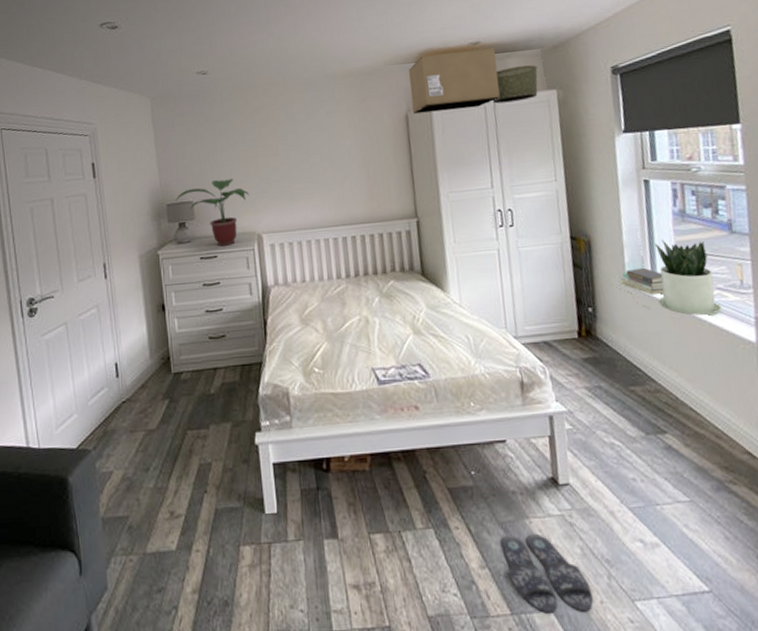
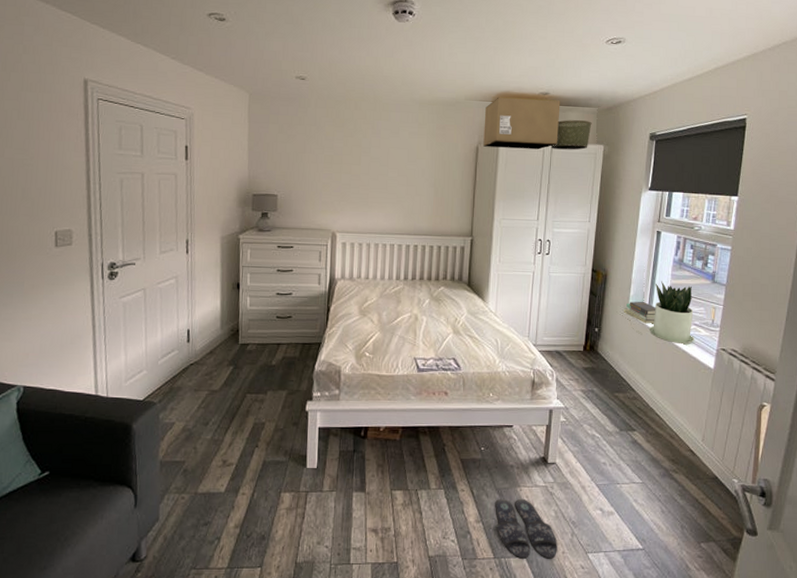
potted plant: present [175,179,250,246] -> none [261,179,330,239]

